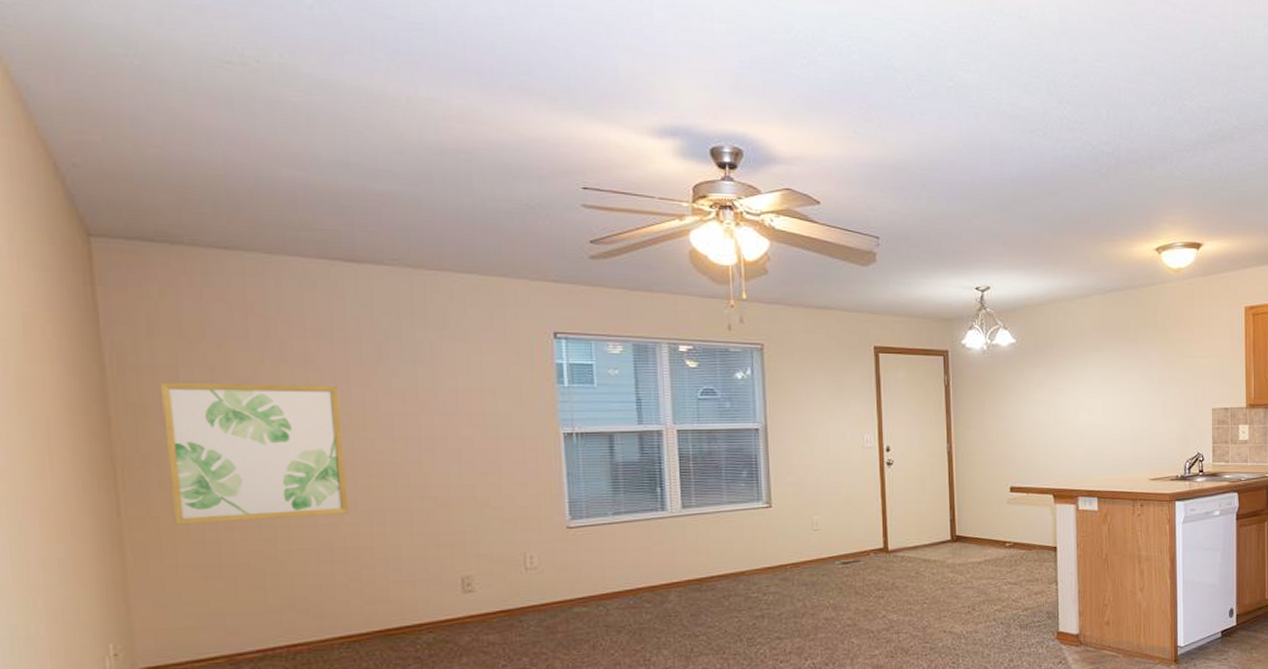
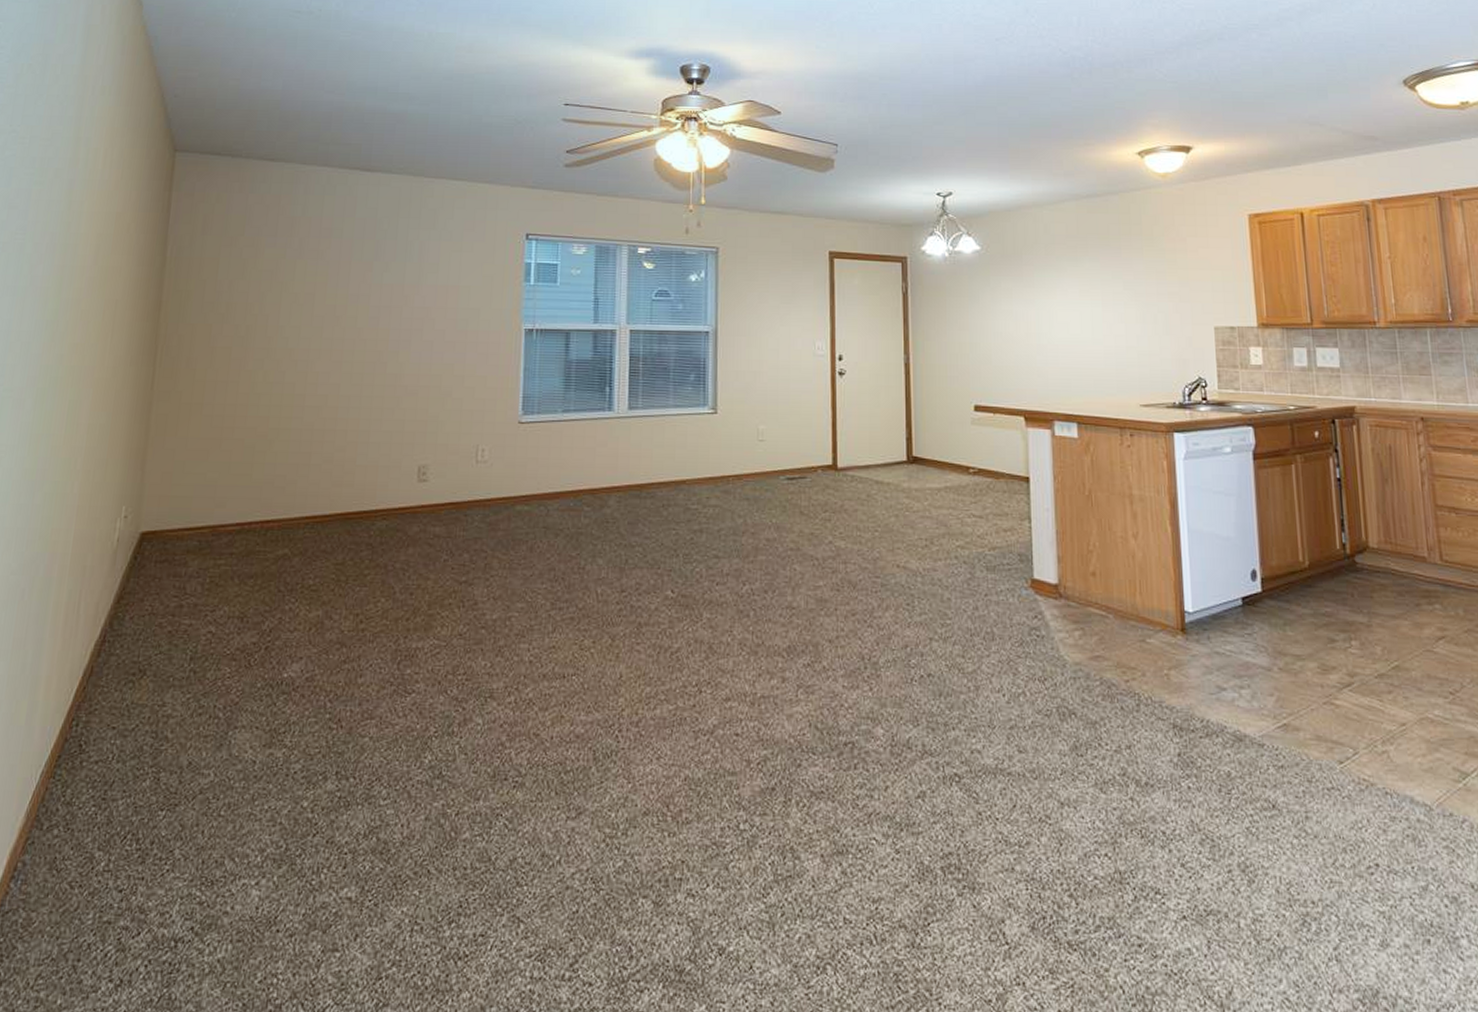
wall art: present [159,382,350,525] -> none [193,272,340,400]

